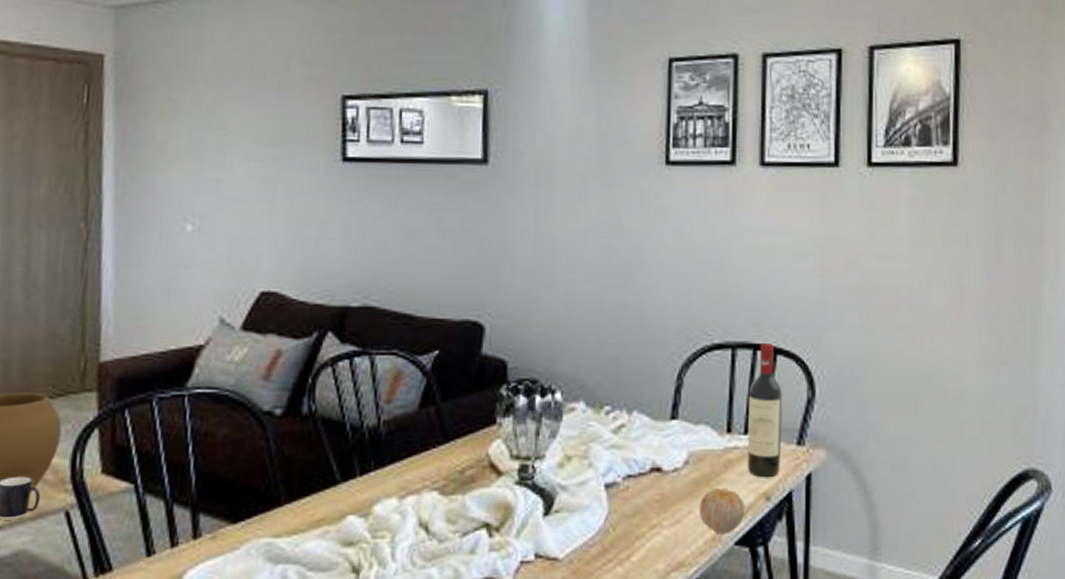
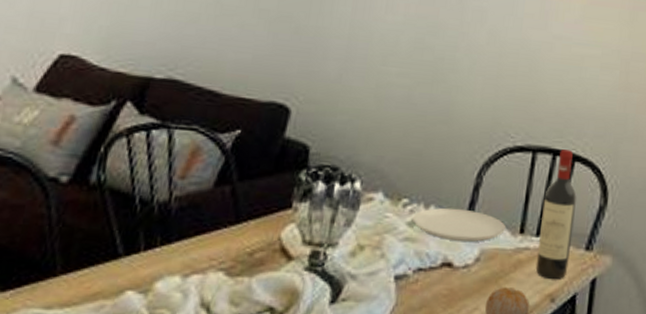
plate: none [616,412,713,446] -> present [412,207,506,242]

